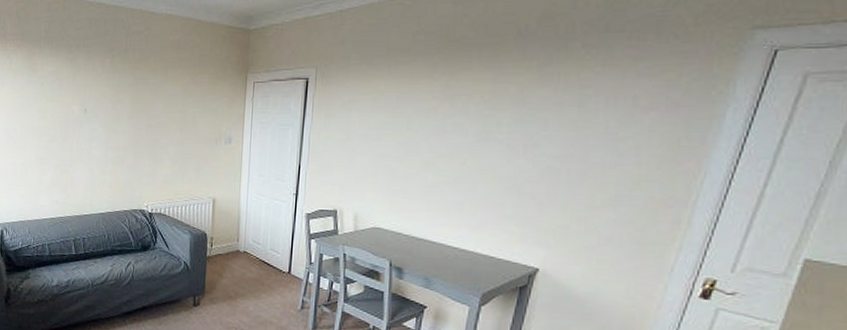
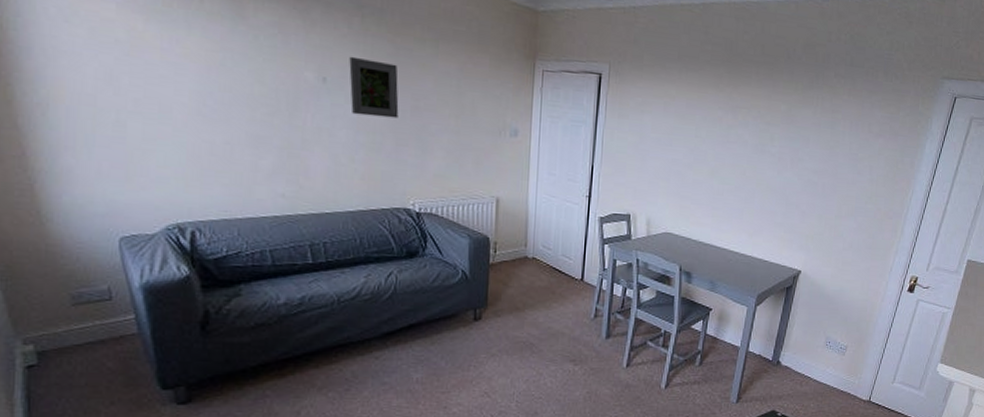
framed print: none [102,90,137,136] -> present [349,56,399,119]

